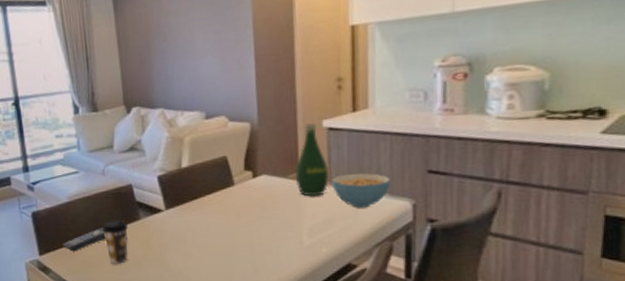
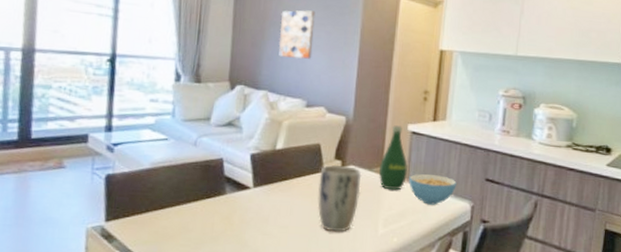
remote control: present [62,228,106,252] -> none [134,199,186,221]
coffee cup: present [101,220,129,264] -> none [182,193,212,238]
wall art: none [165,11,204,70] -> present [279,10,316,59]
plant pot: none [231,175,278,248] -> present [317,165,362,232]

